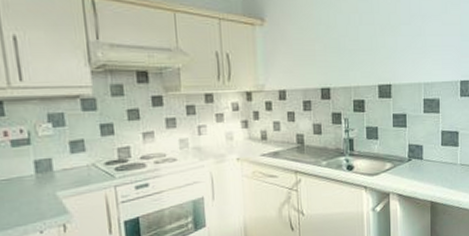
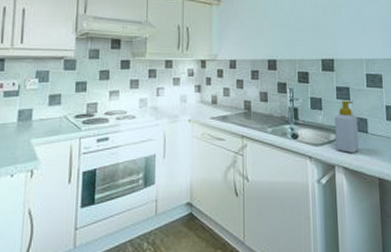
soap bottle: none [390,128,414,180] -> present [334,100,360,153]

